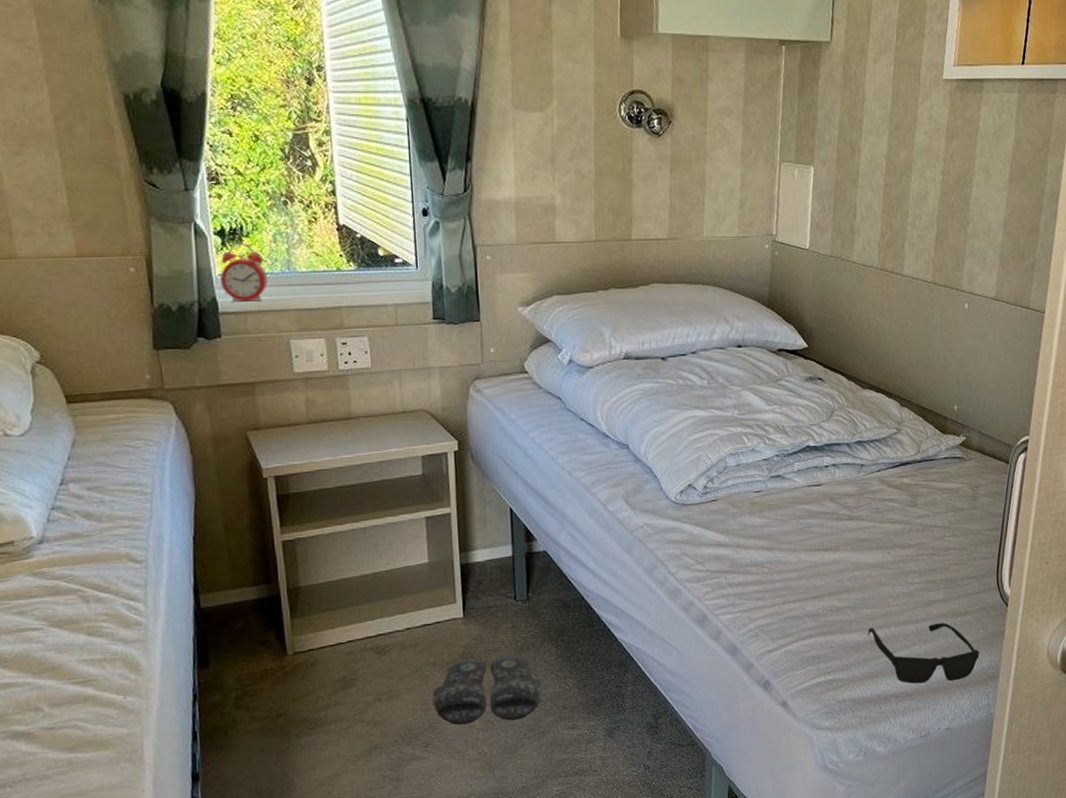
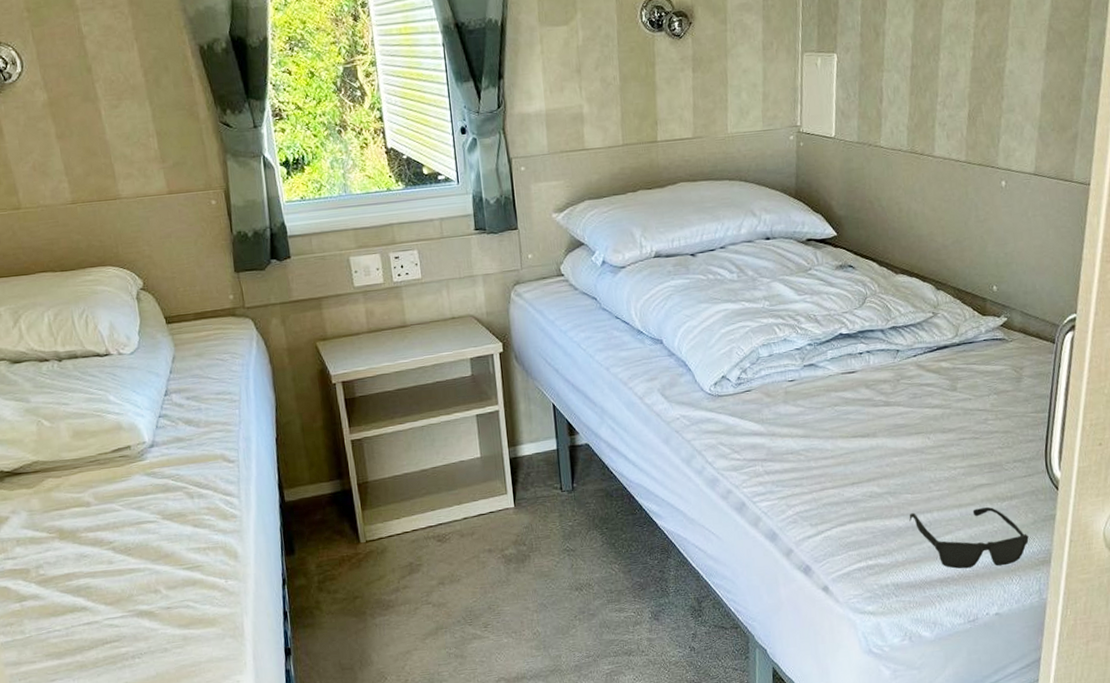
alarm clock: present [220,242,268,304] -> none [287,170,328,227]
slippers: present [432,654,542,725] -> none [489,541,590,607]

